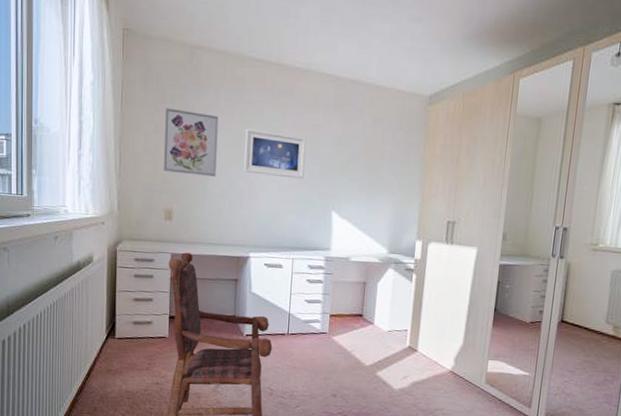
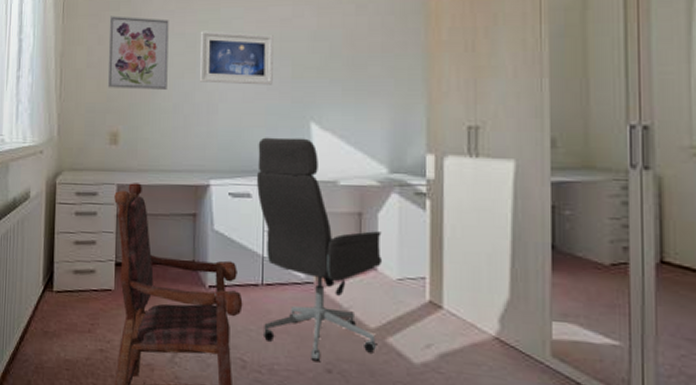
office chair: none [286,221,379,390] -> present [256,137,383,362]

